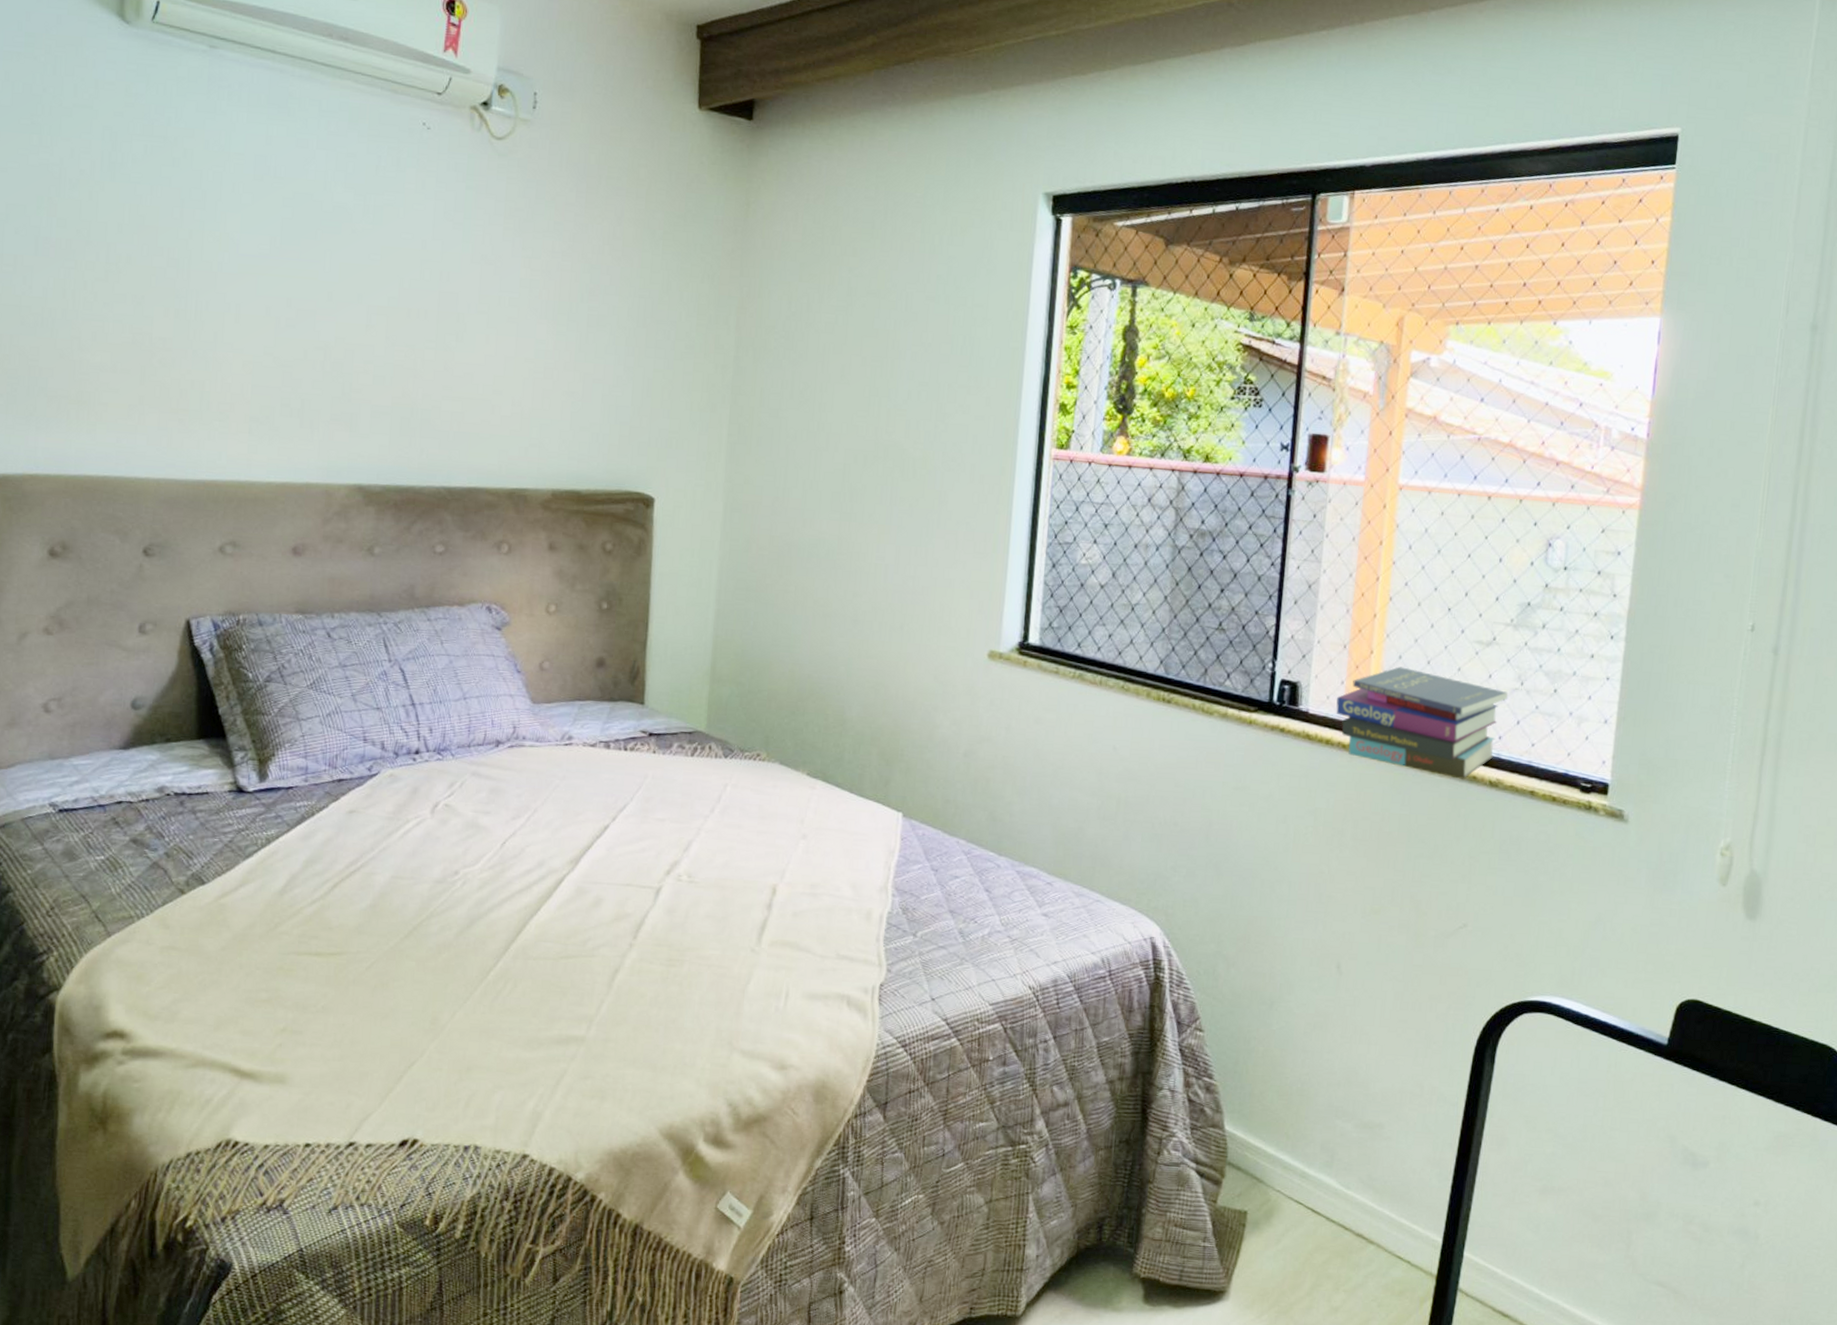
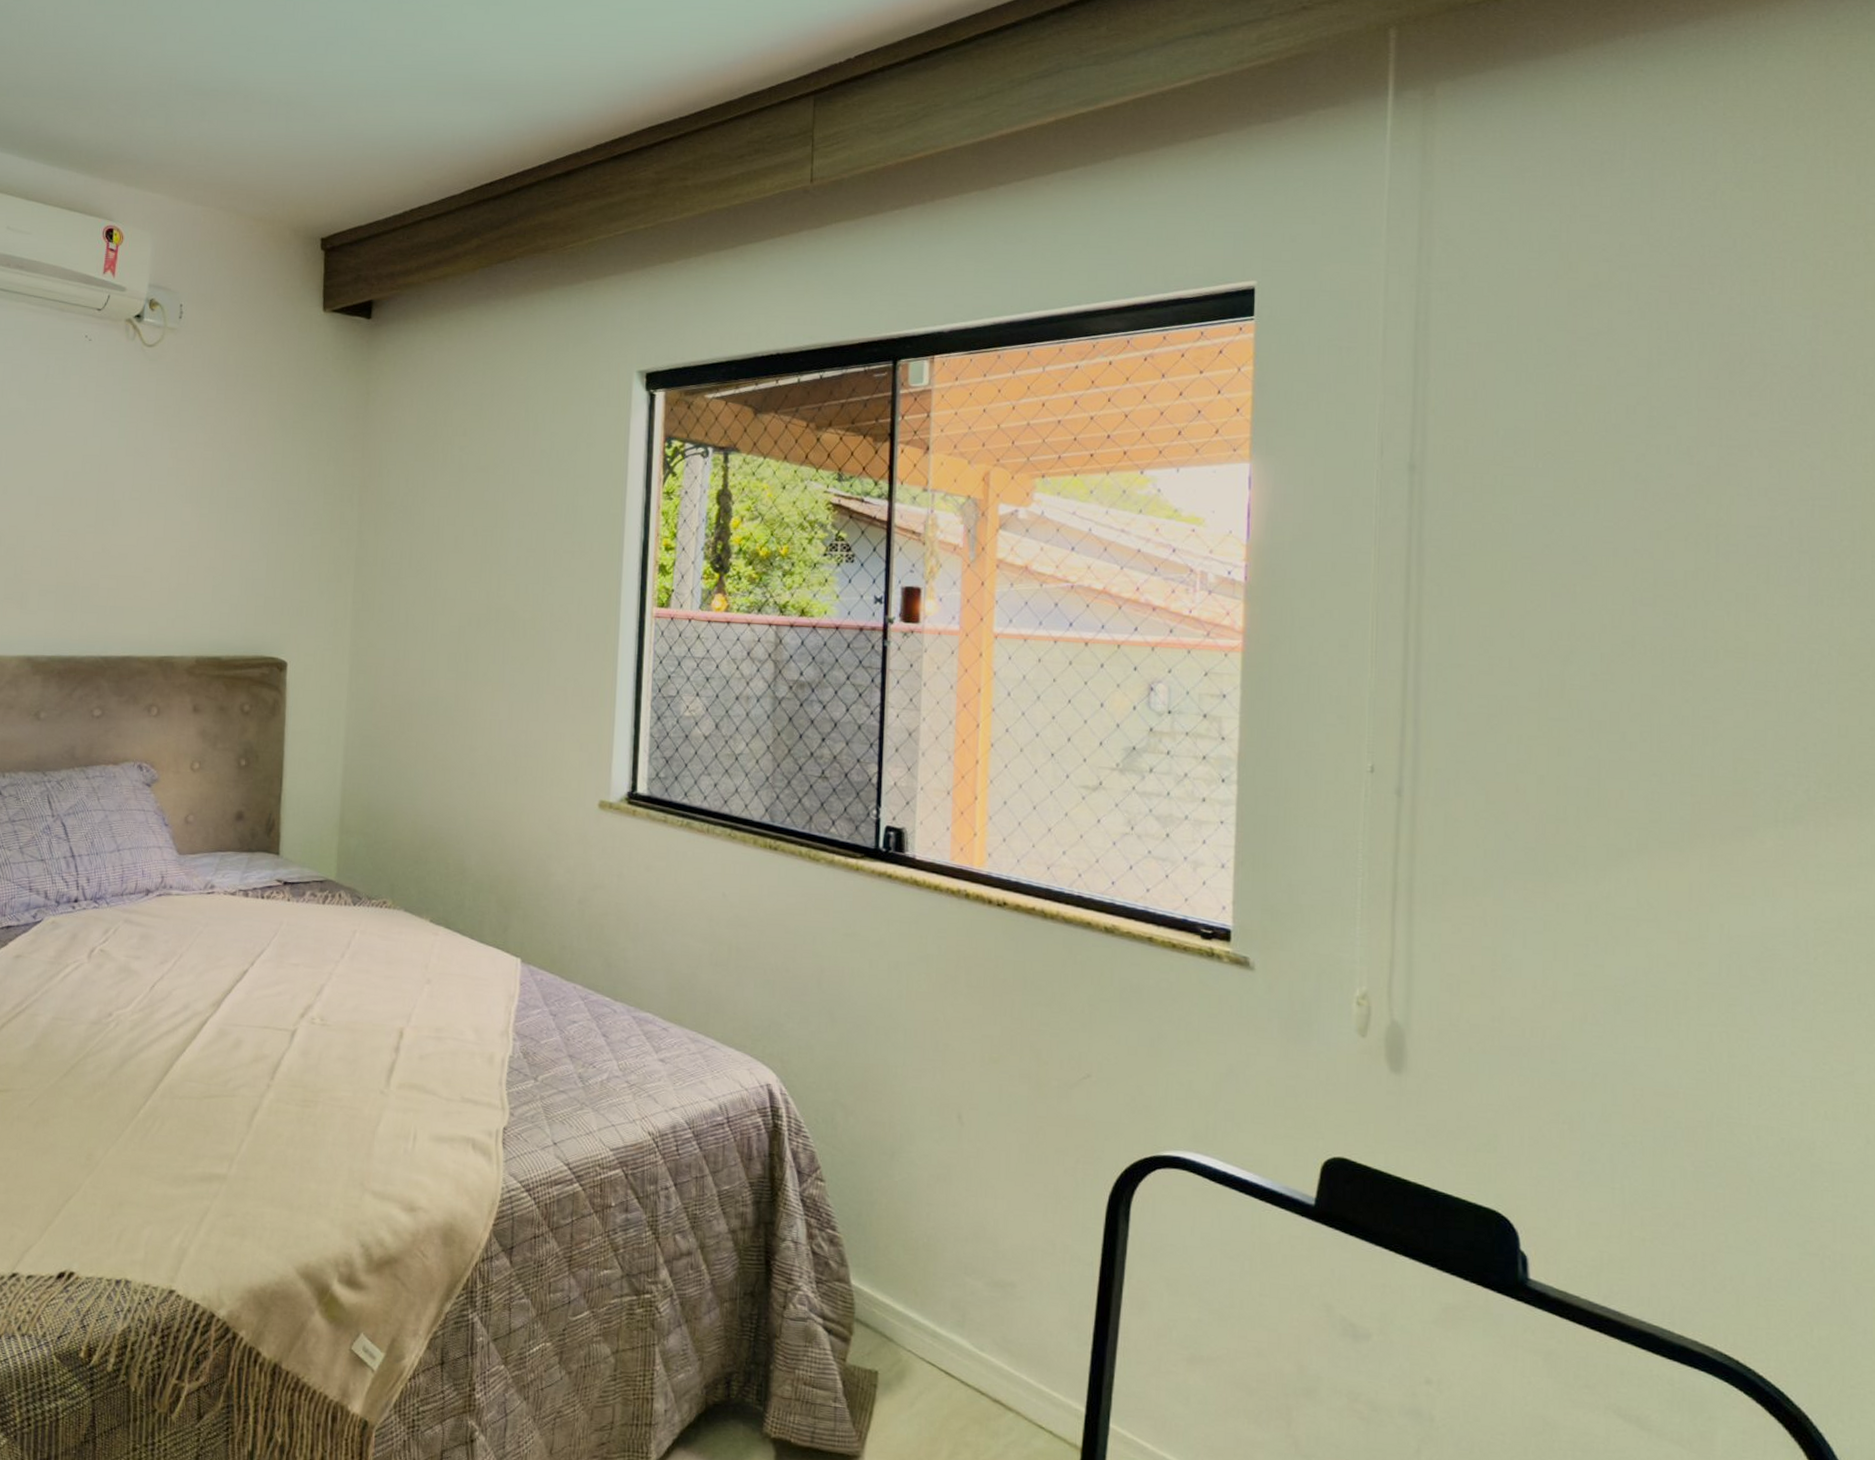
books: present [1336,666,1509,779] -> none [943,812,1119,925]

